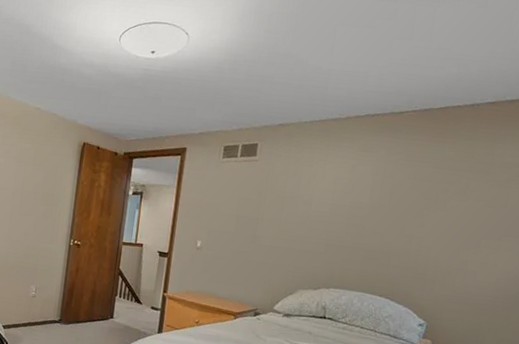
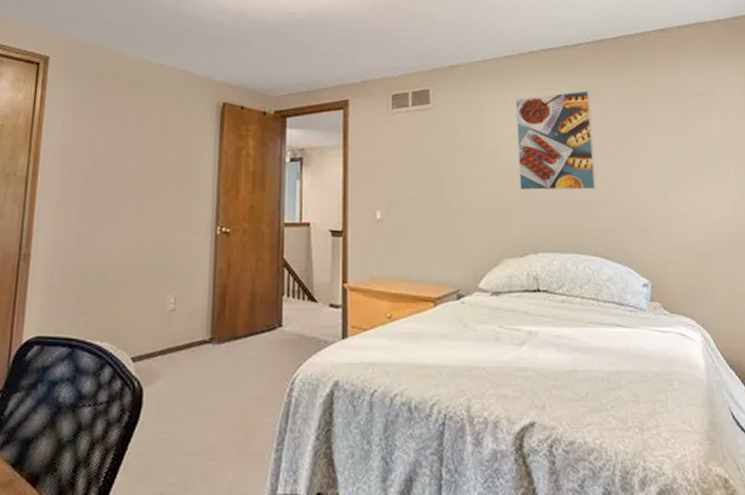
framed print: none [324,154,406,242] -> present [516,91,596,191]

